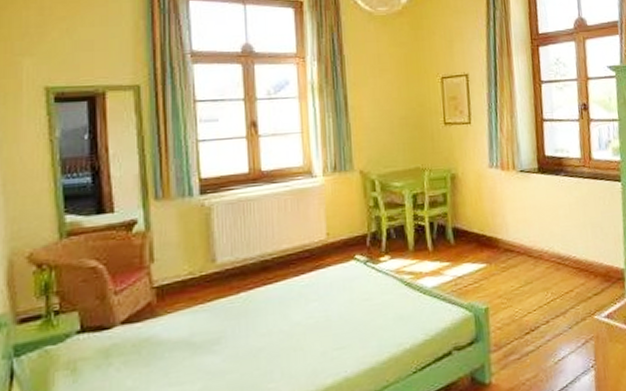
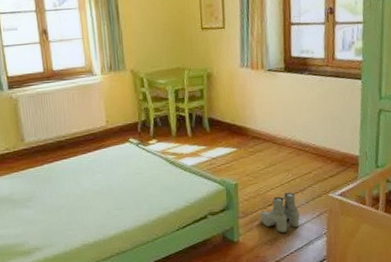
boots: none [516,316,563,369] -> present [260,192,300,233]

